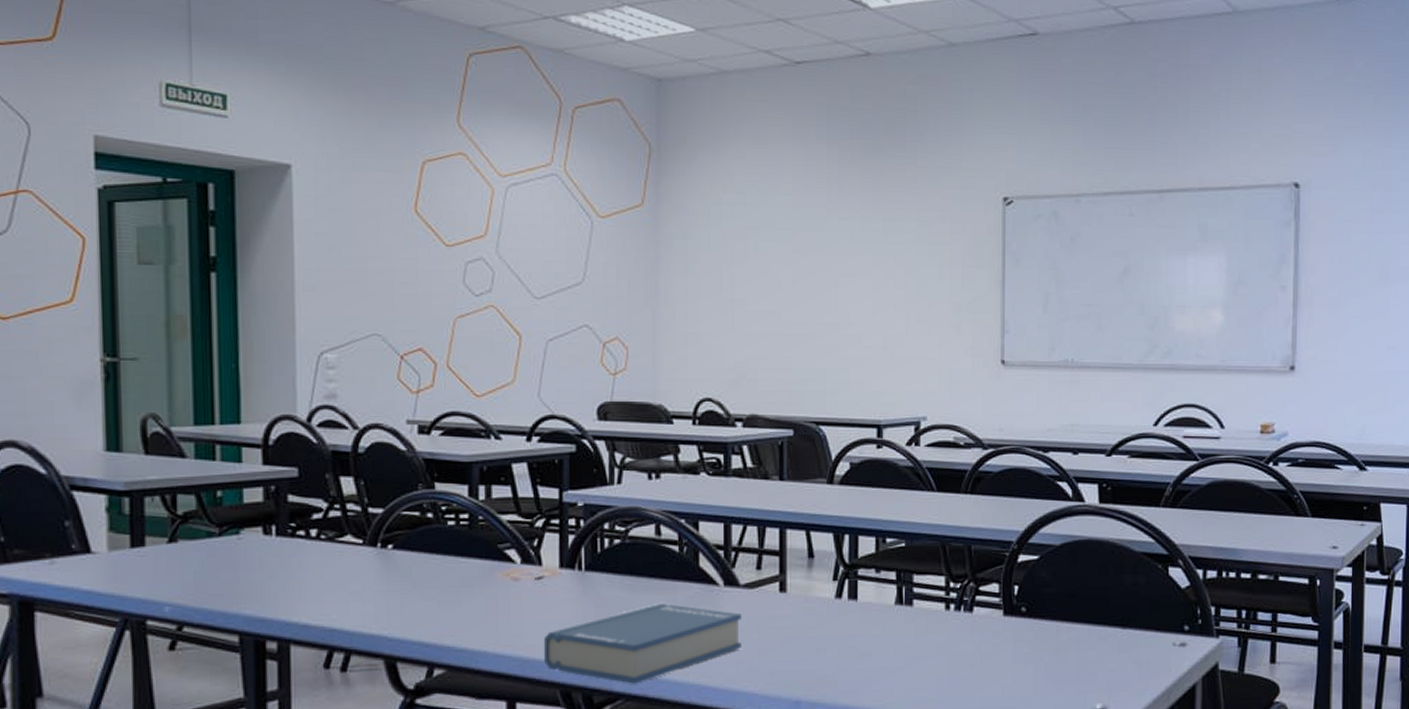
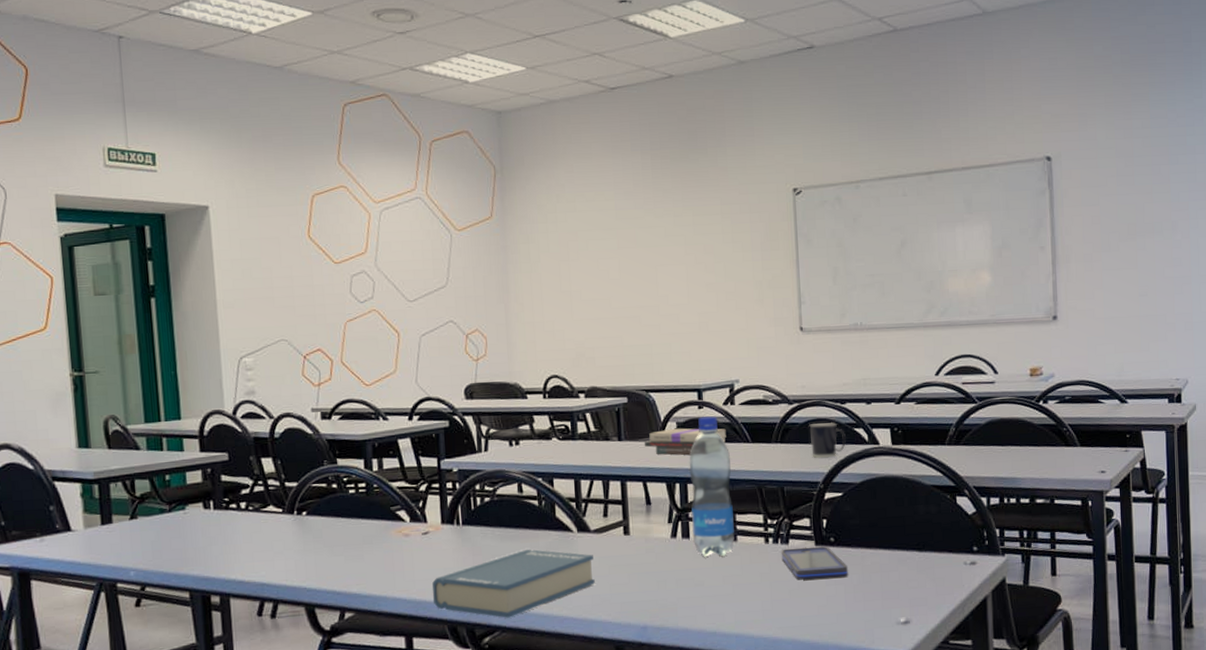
books: none [810,469,908,501] -> present [644,428,726,455]
bottle: none [860,458,910,623] -> present [689,416,735,557]
mobile phone: none [963,616,1040,655] -> present [781,546,848,580]
mug: none [1005,473,1048,515] -> present [809,422,847,459]

